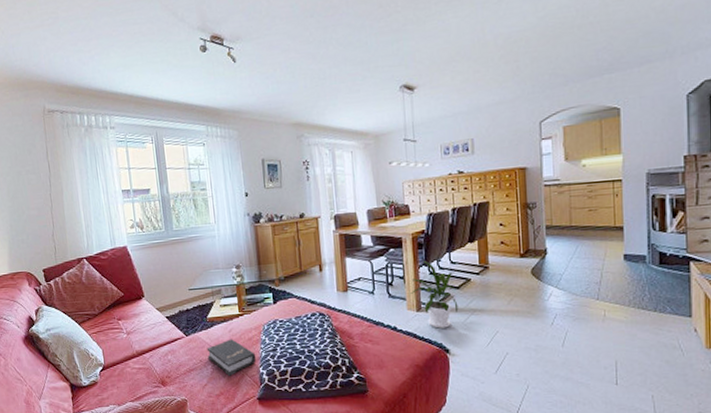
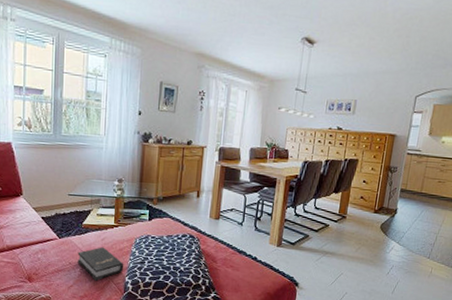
house plant: present [401,260,459,329] -> none [268,202,317,265]

